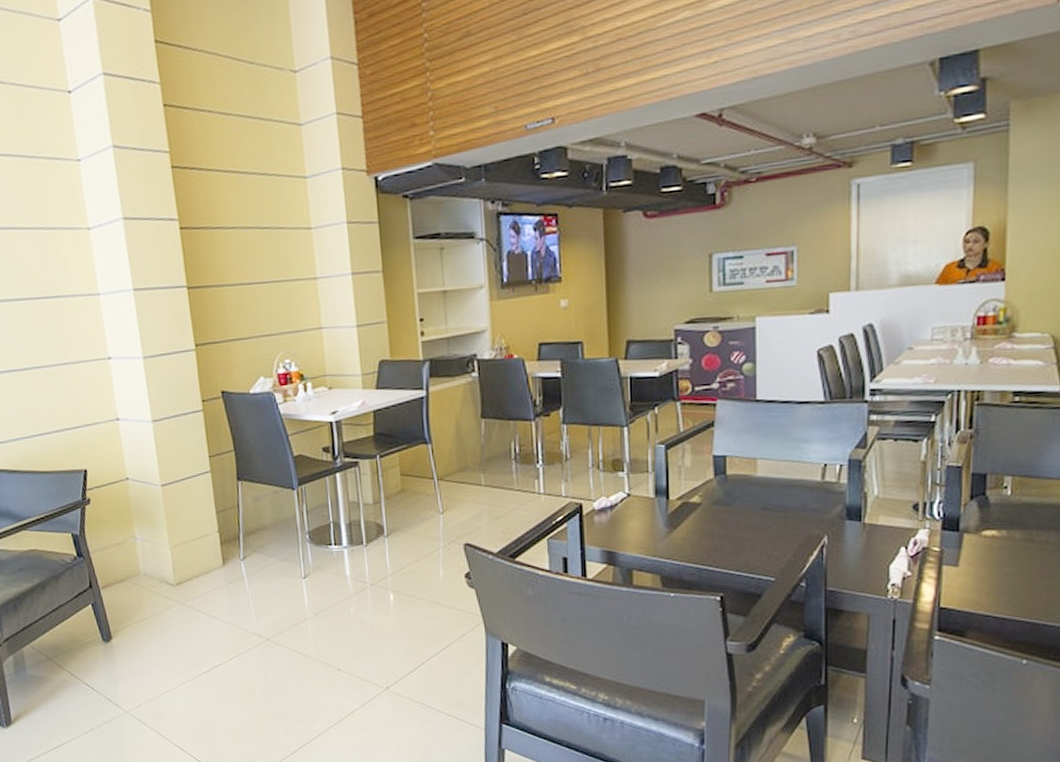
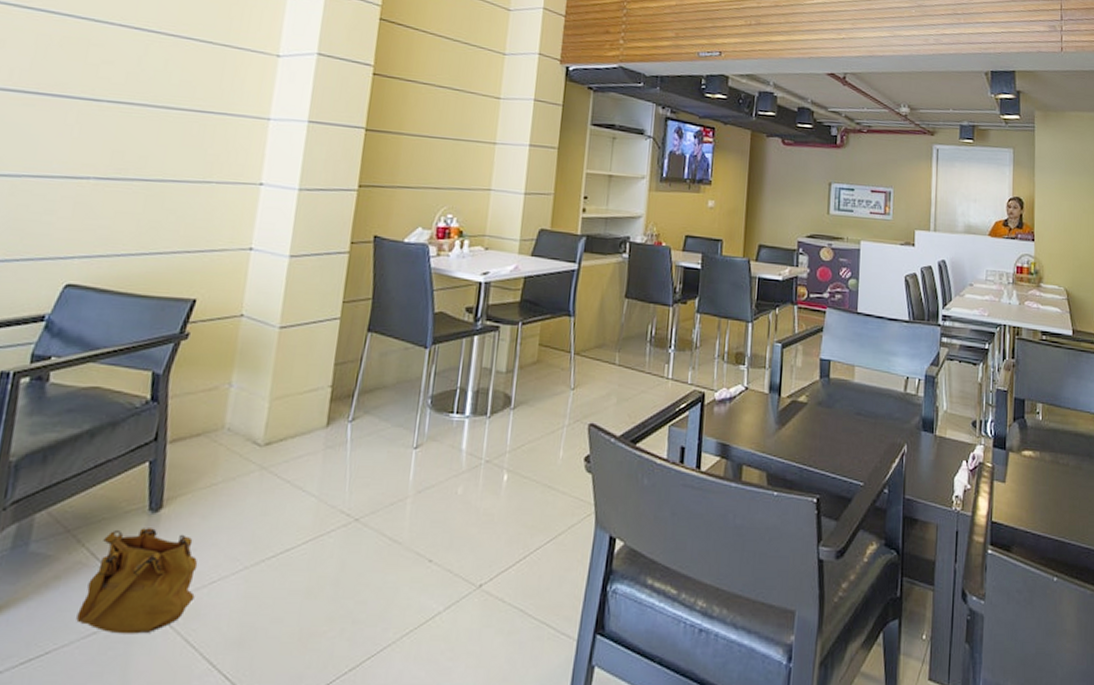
handbag: none [75,654,156,730] -> present [76,528,198,634]

